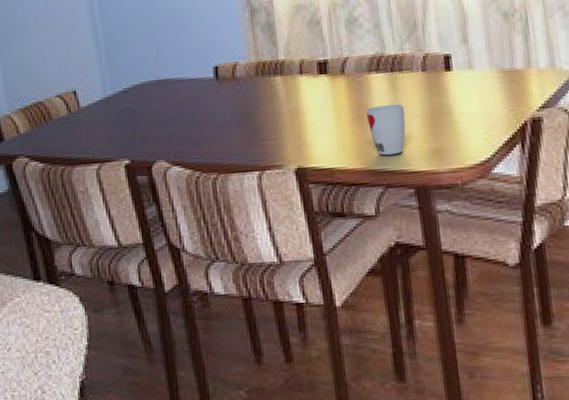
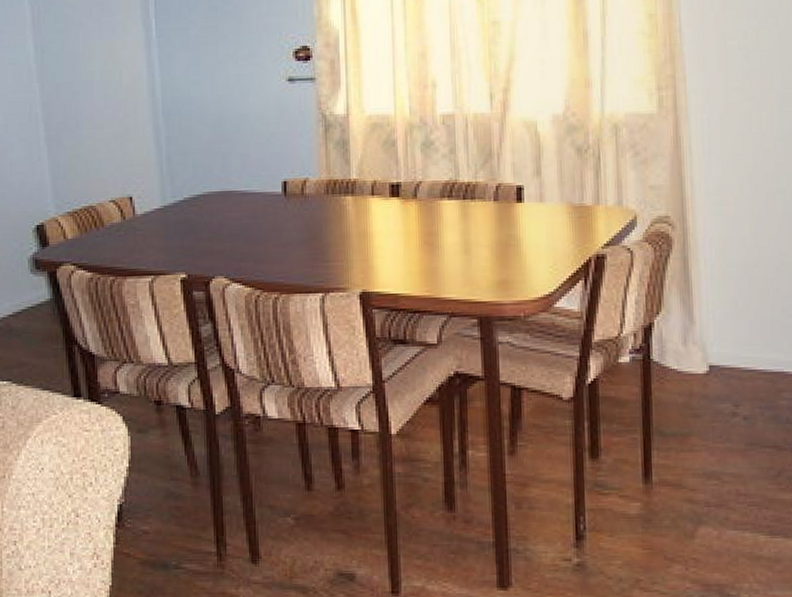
cup: present [365,104,406,156] -> none [435,233,474,284]

